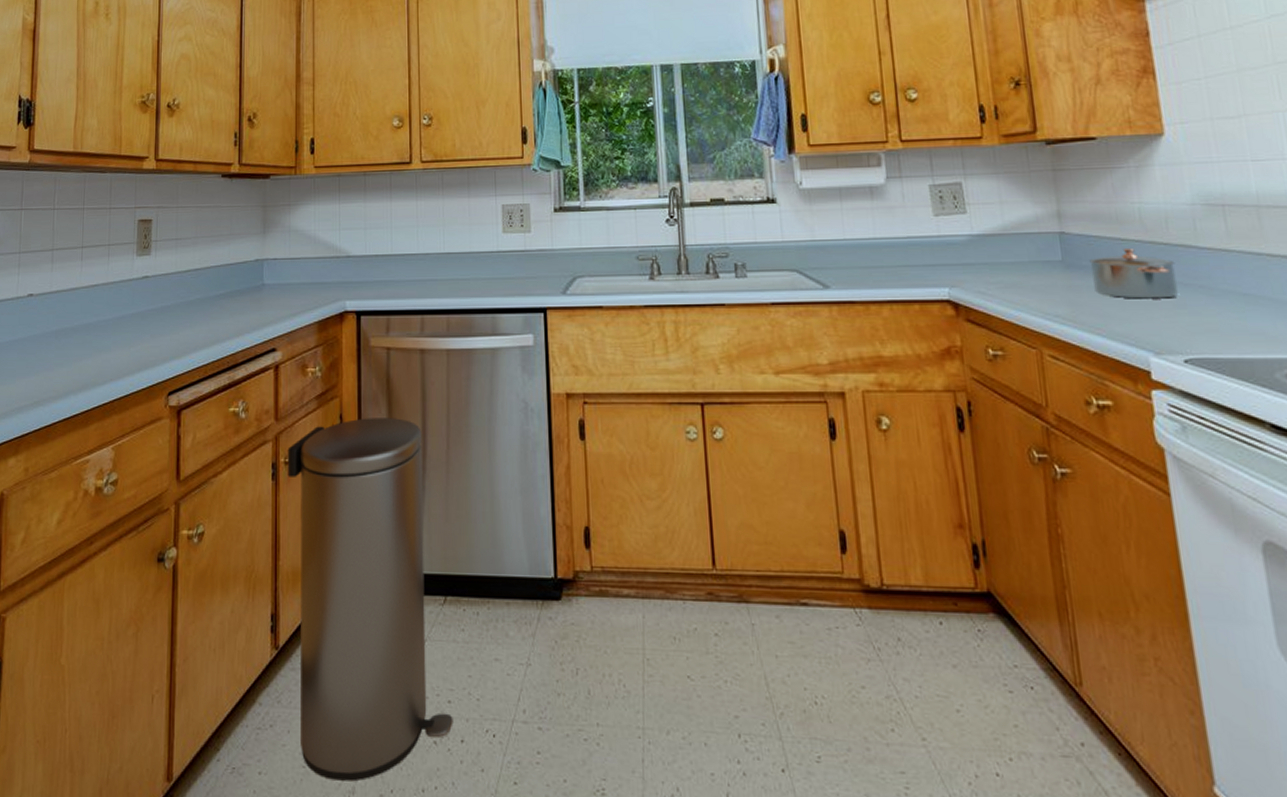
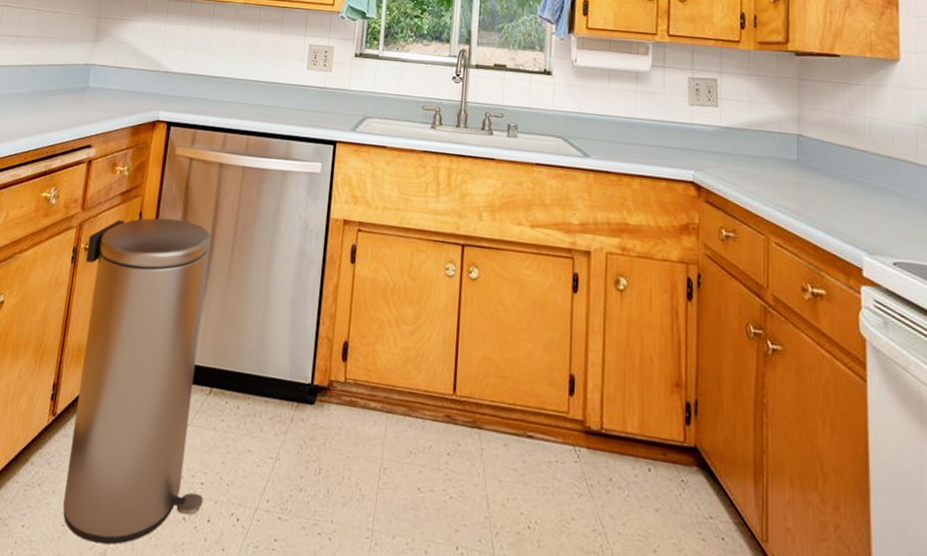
cooking pot: present [1089,247,1178,299] -> none [821,156,896,206]

